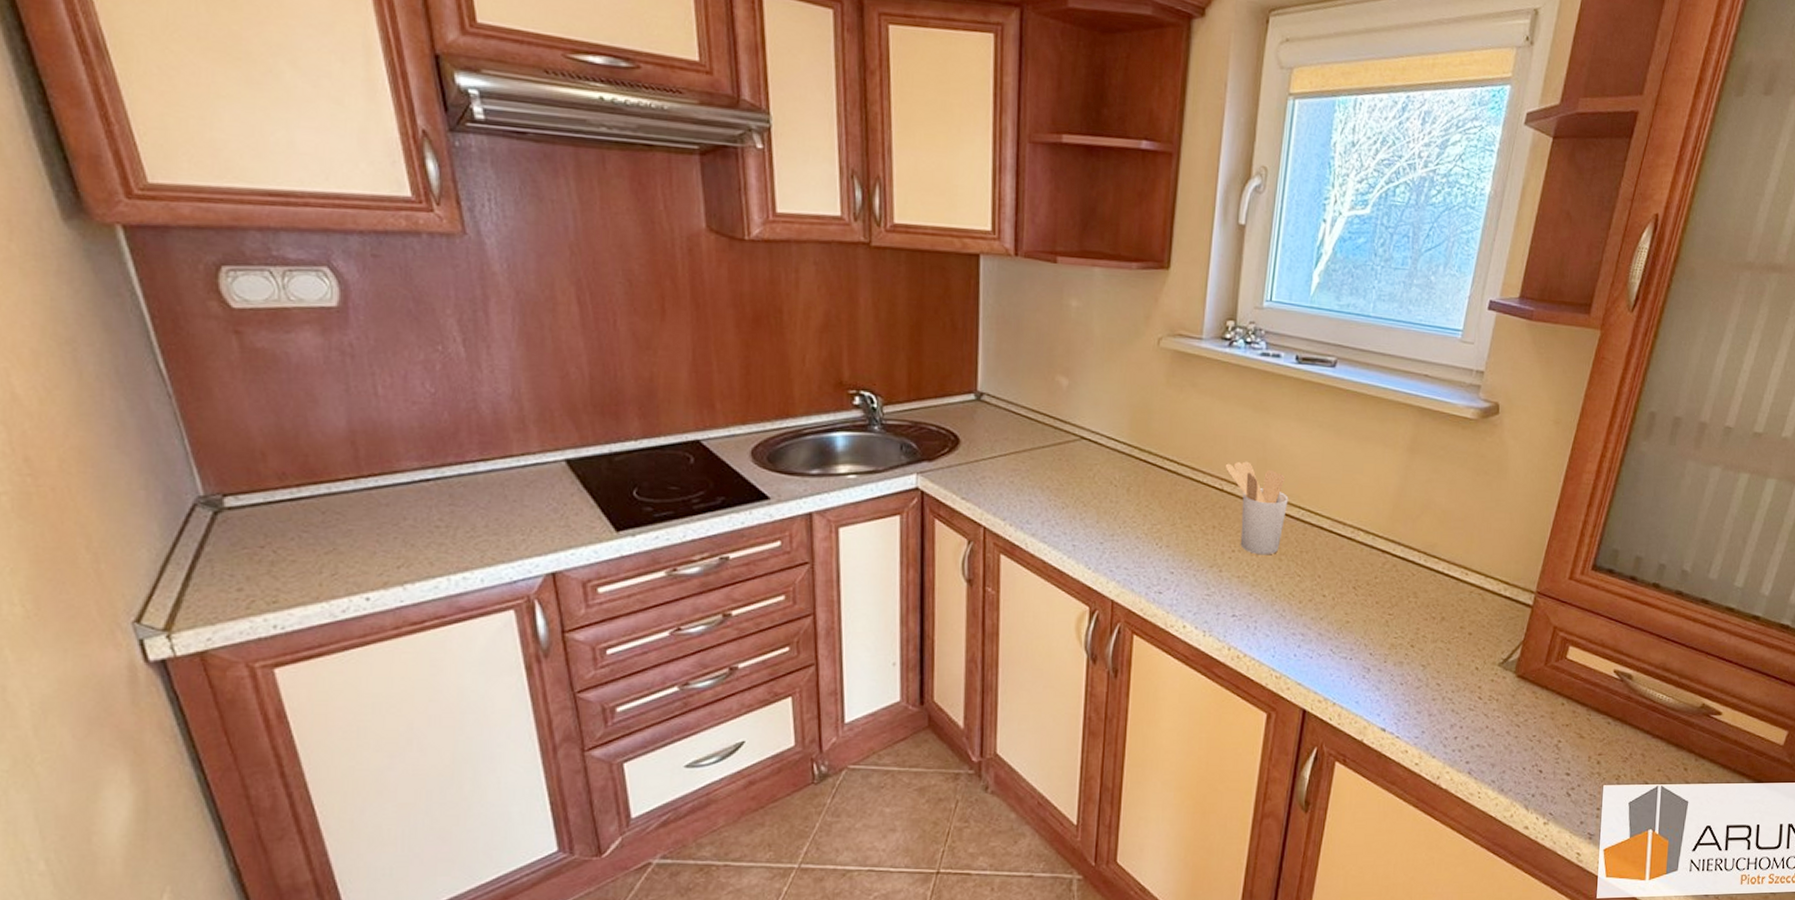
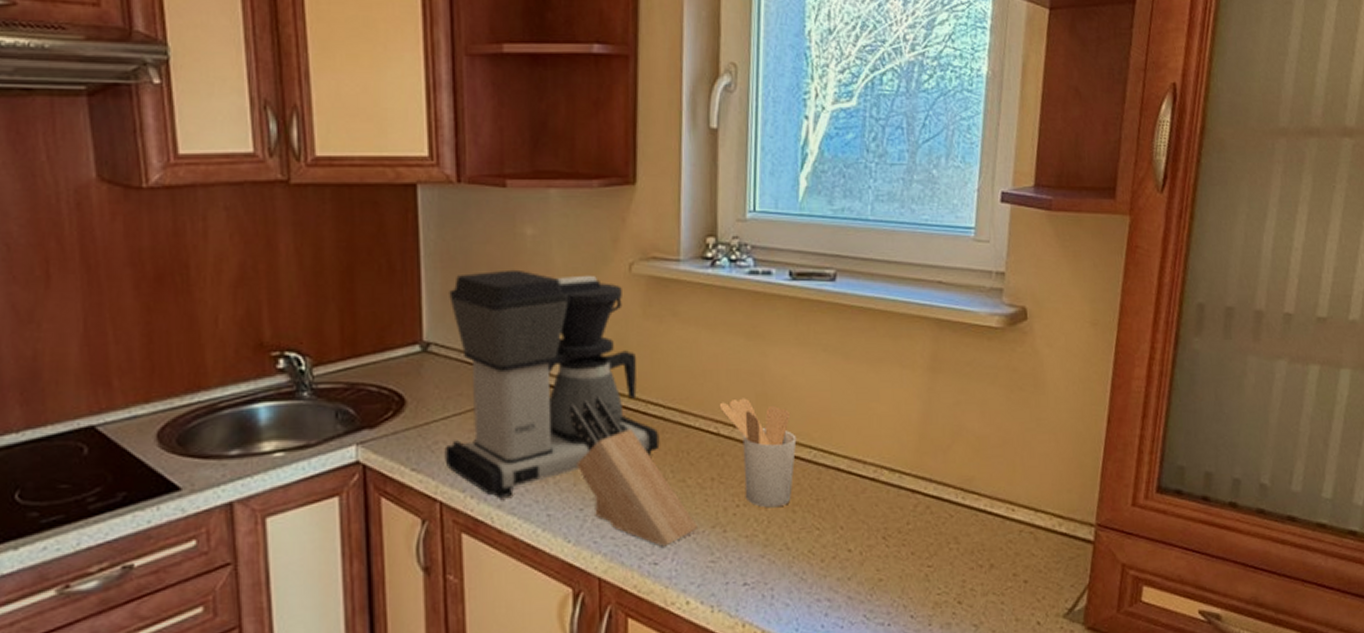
coffee maker: none [990,335,1172,529] -> present [444,269,660,499]
knife block: none [1097,449,1199,580] -> present [568,395,699,547]

